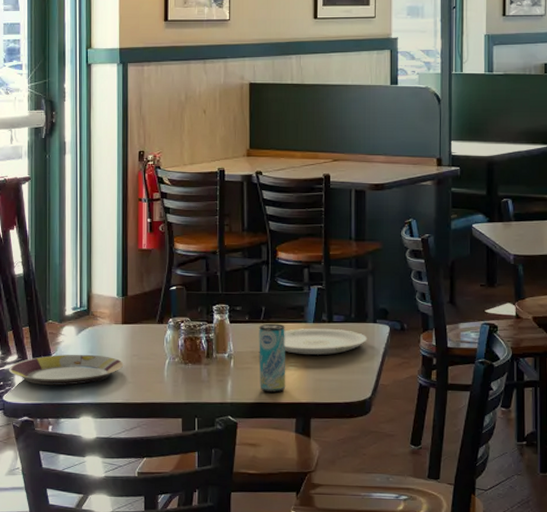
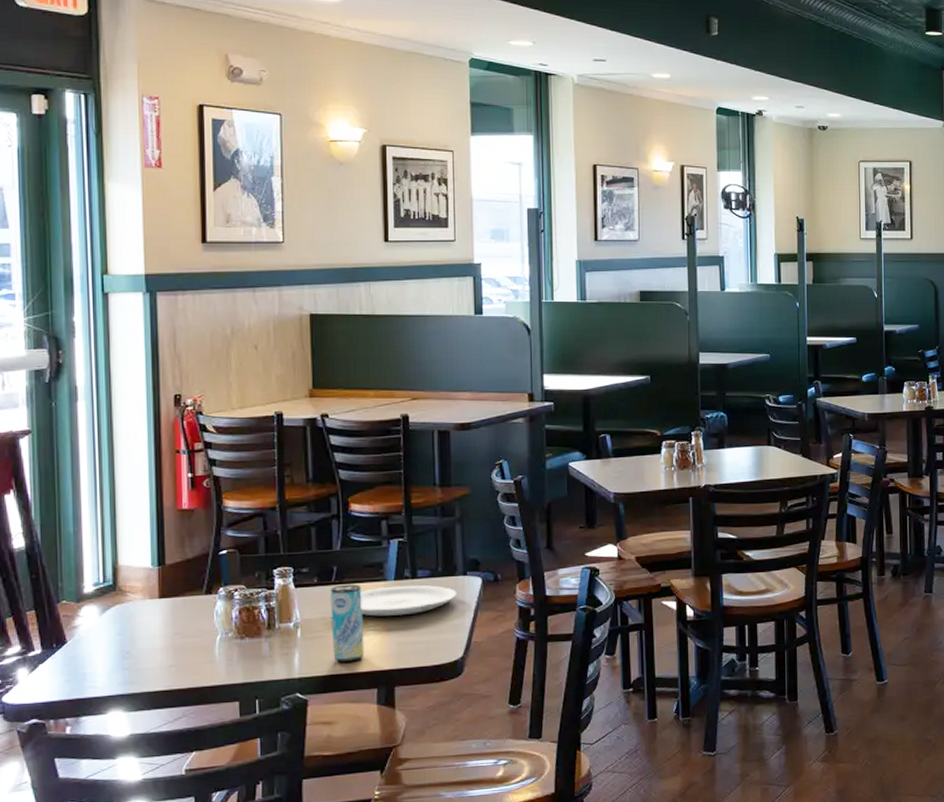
plate: present [8,354,124,385] -> none [8,637,163,679]

